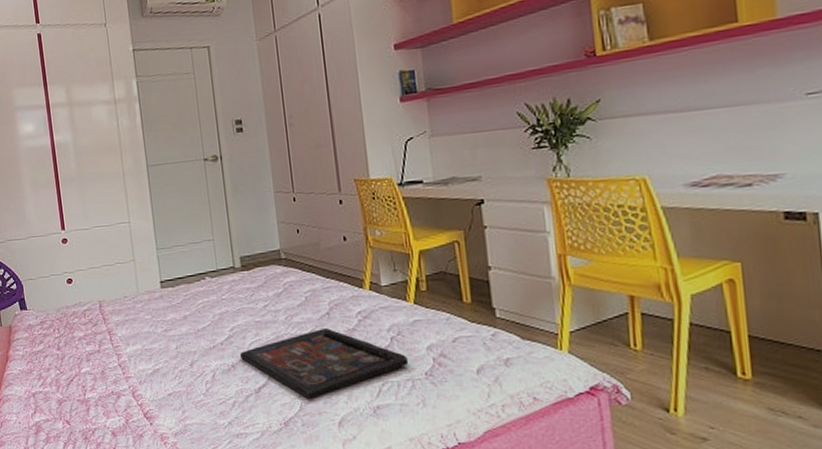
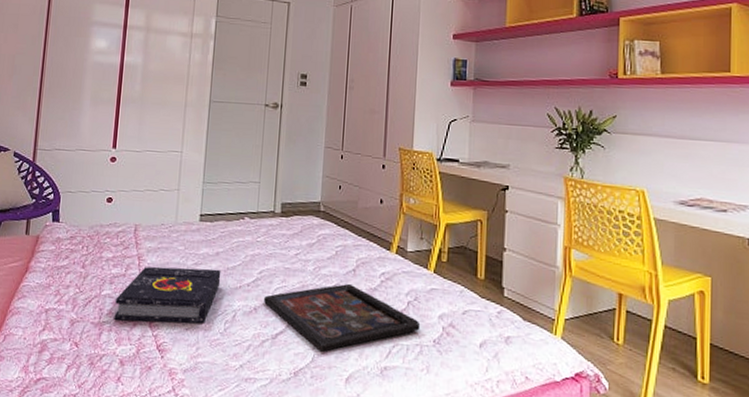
book: none [95,332,194,394] -> present [114,266,221,324]

